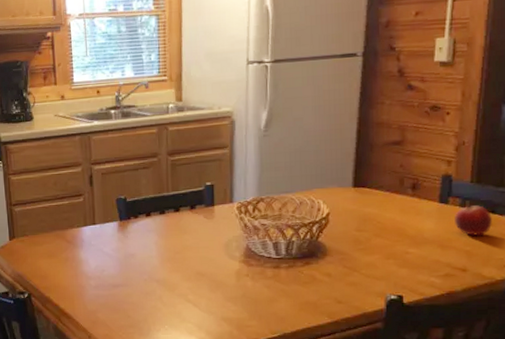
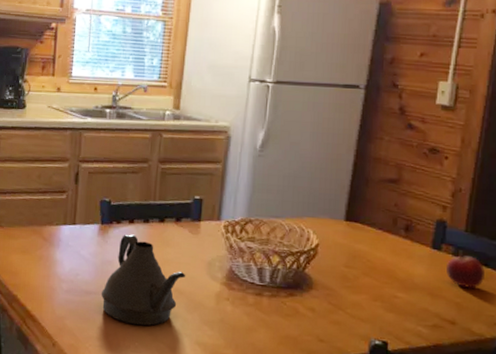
teapot: none [127,226,206,310] -> present [101,234,186,326]

